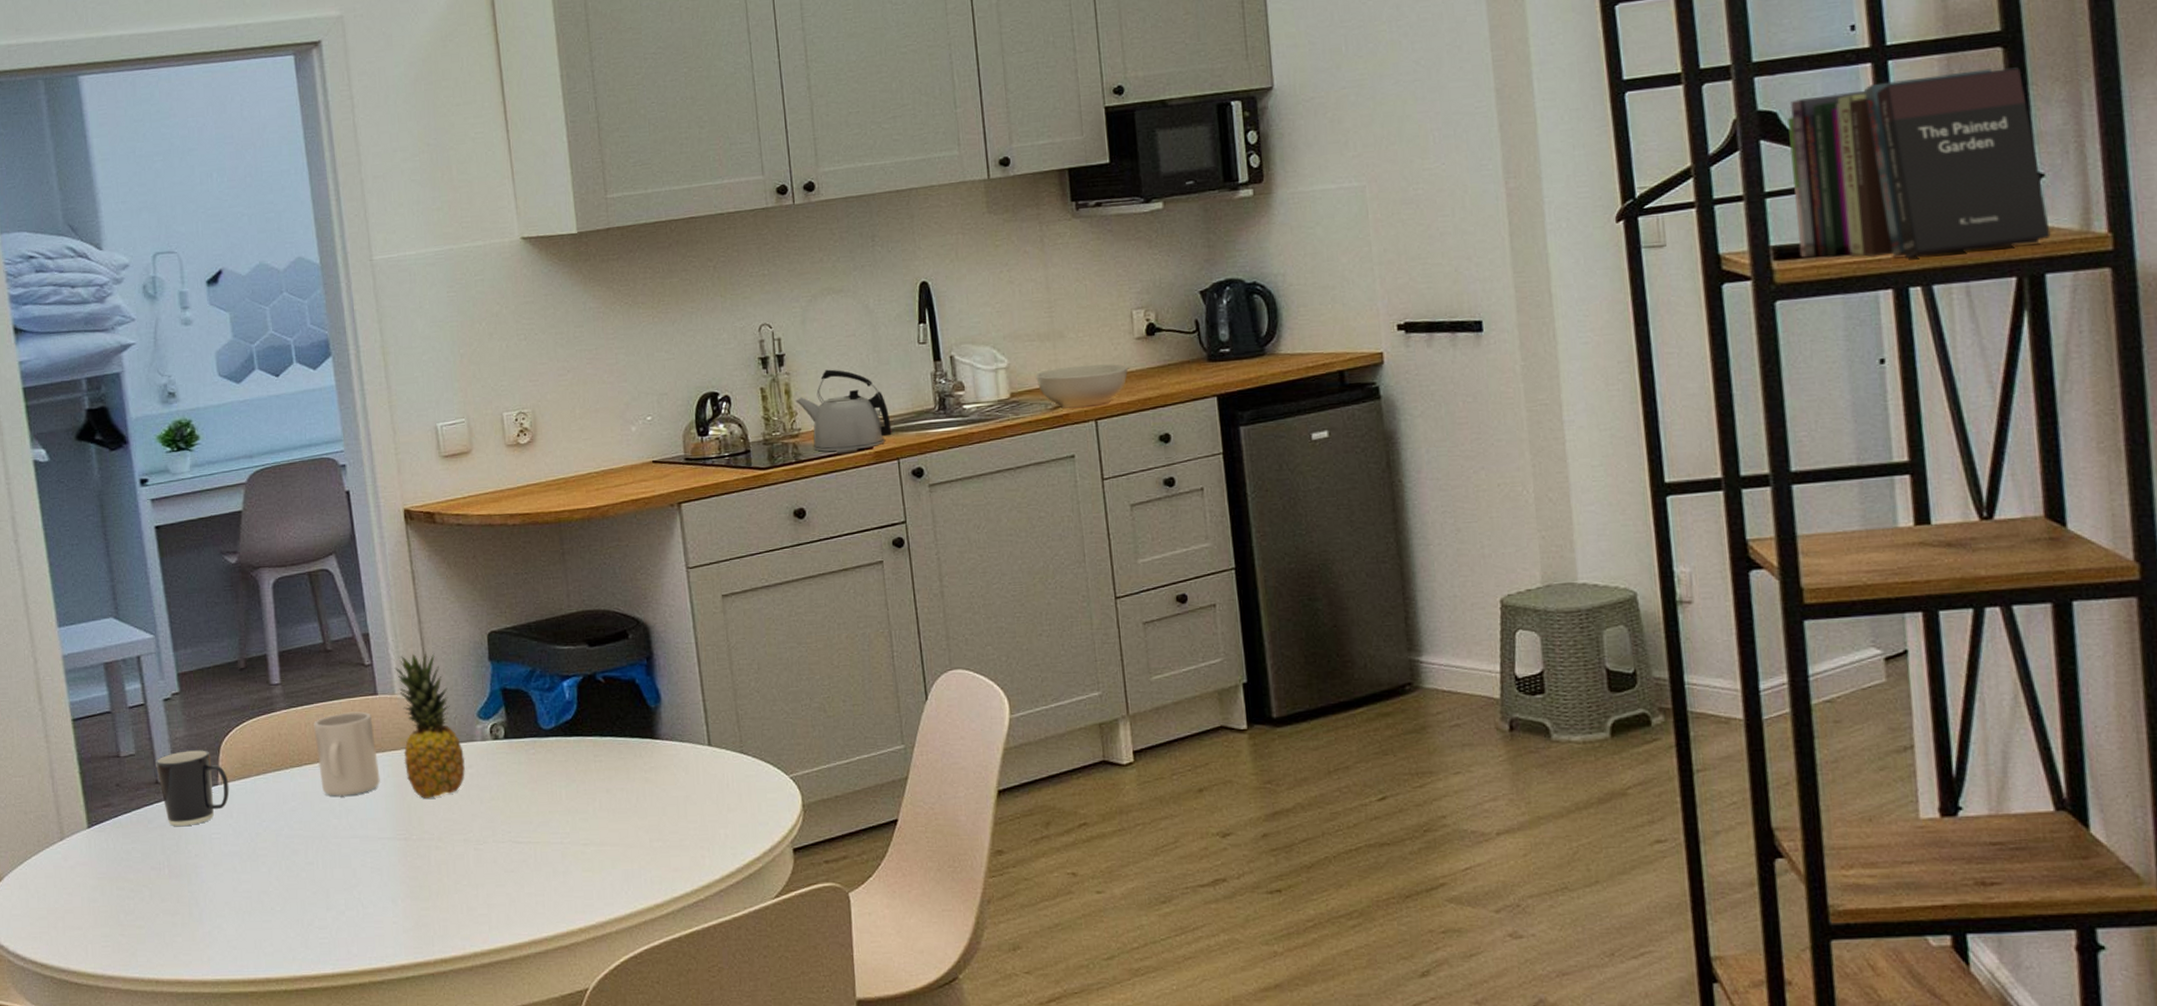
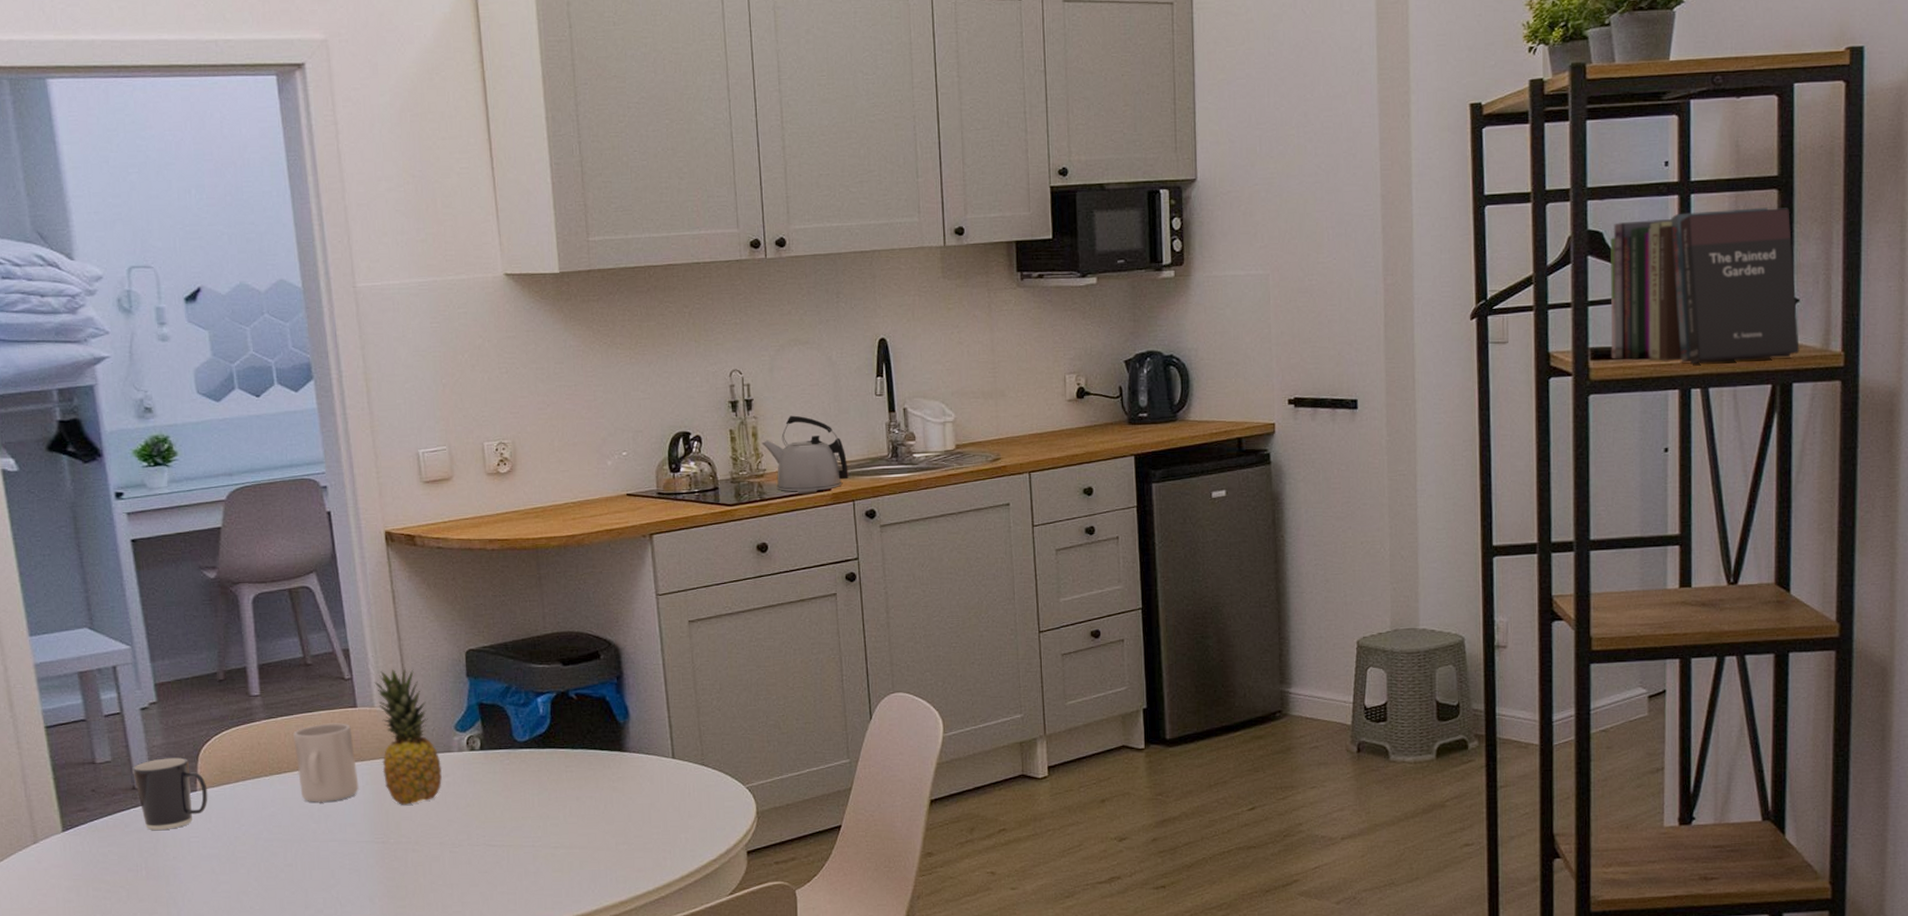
bowl: present [1035,364,1129,408] -> none [979,422,1060,461]

